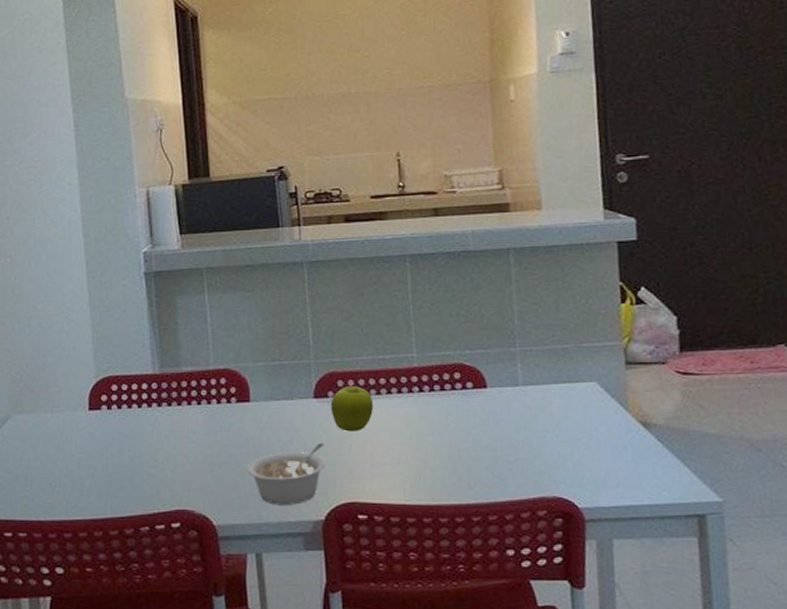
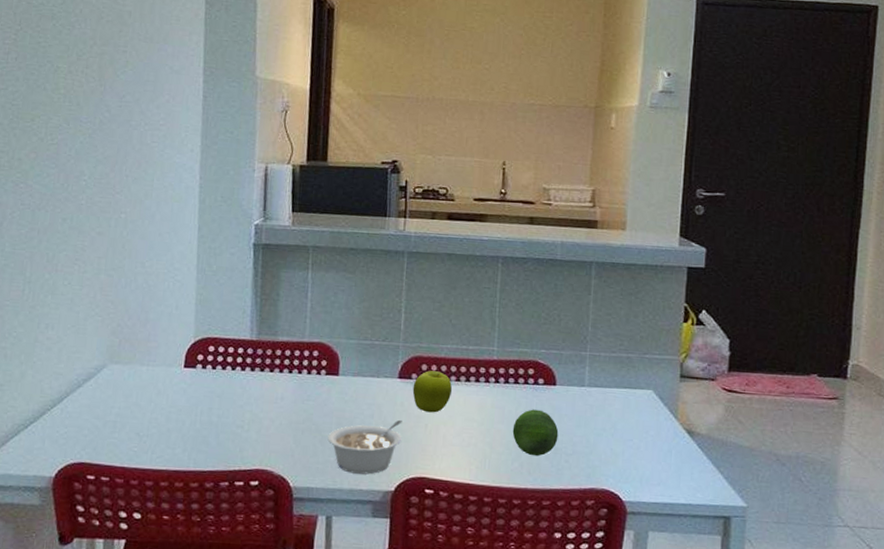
fruit: none [445,416,497,468] -> present [512,409,559,457]

